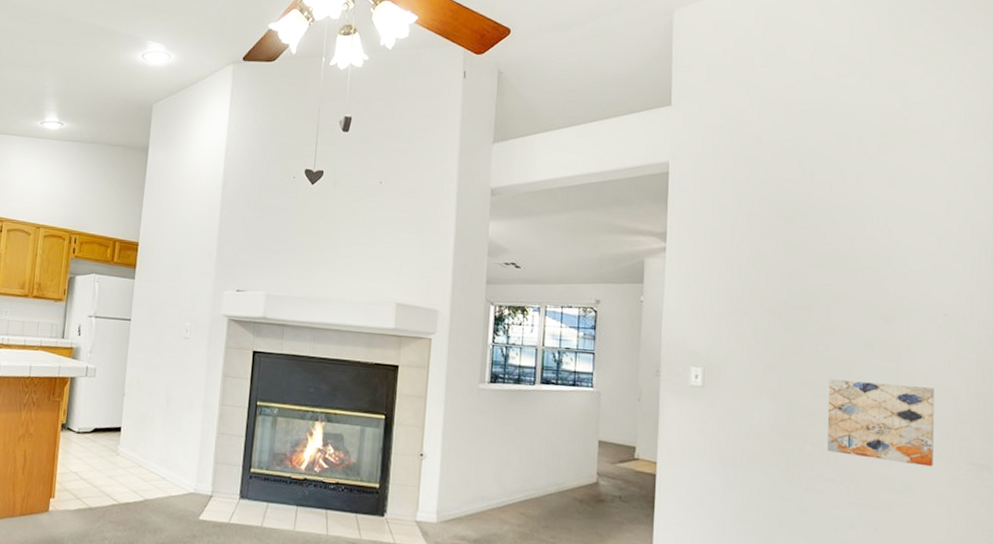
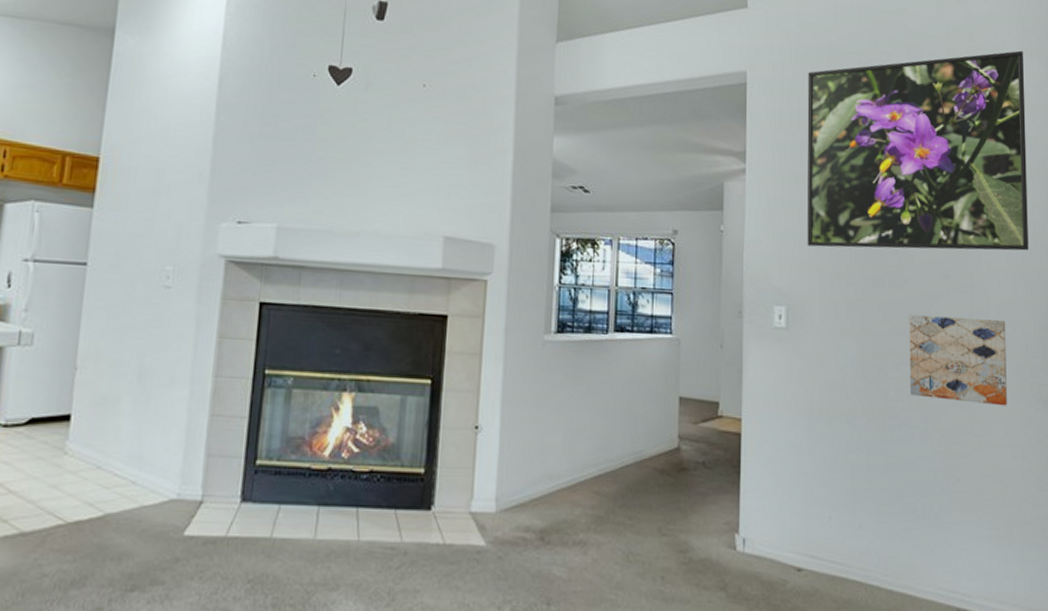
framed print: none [725,132,967,323] -> present [807,50,1028,251]

